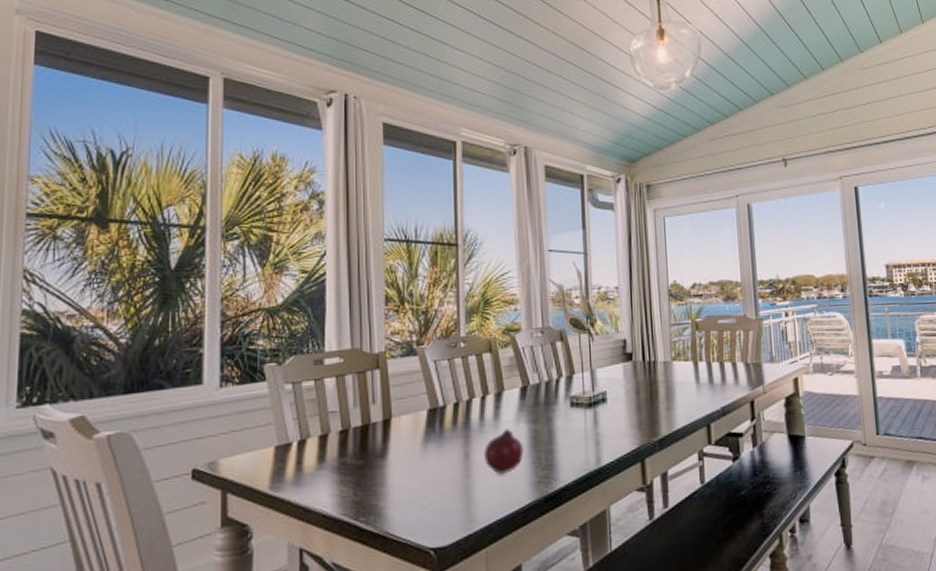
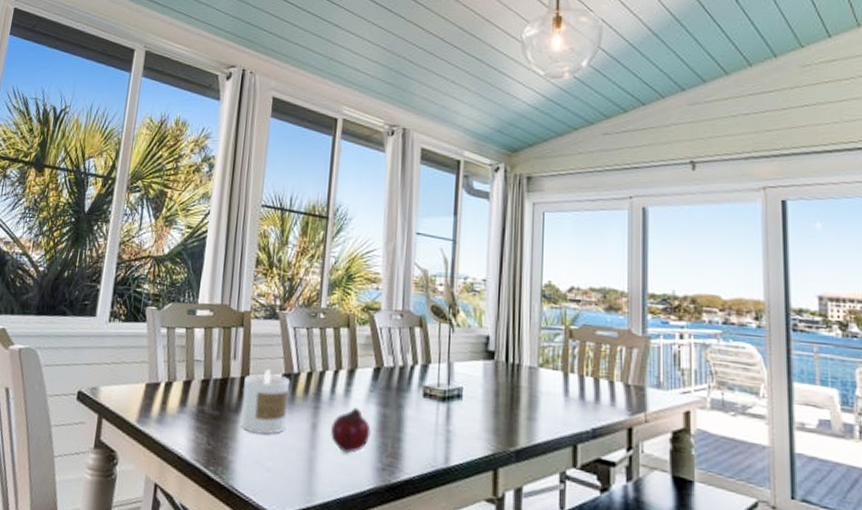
candle: none [386,407,437,475] -> present [241,369,291,435]

